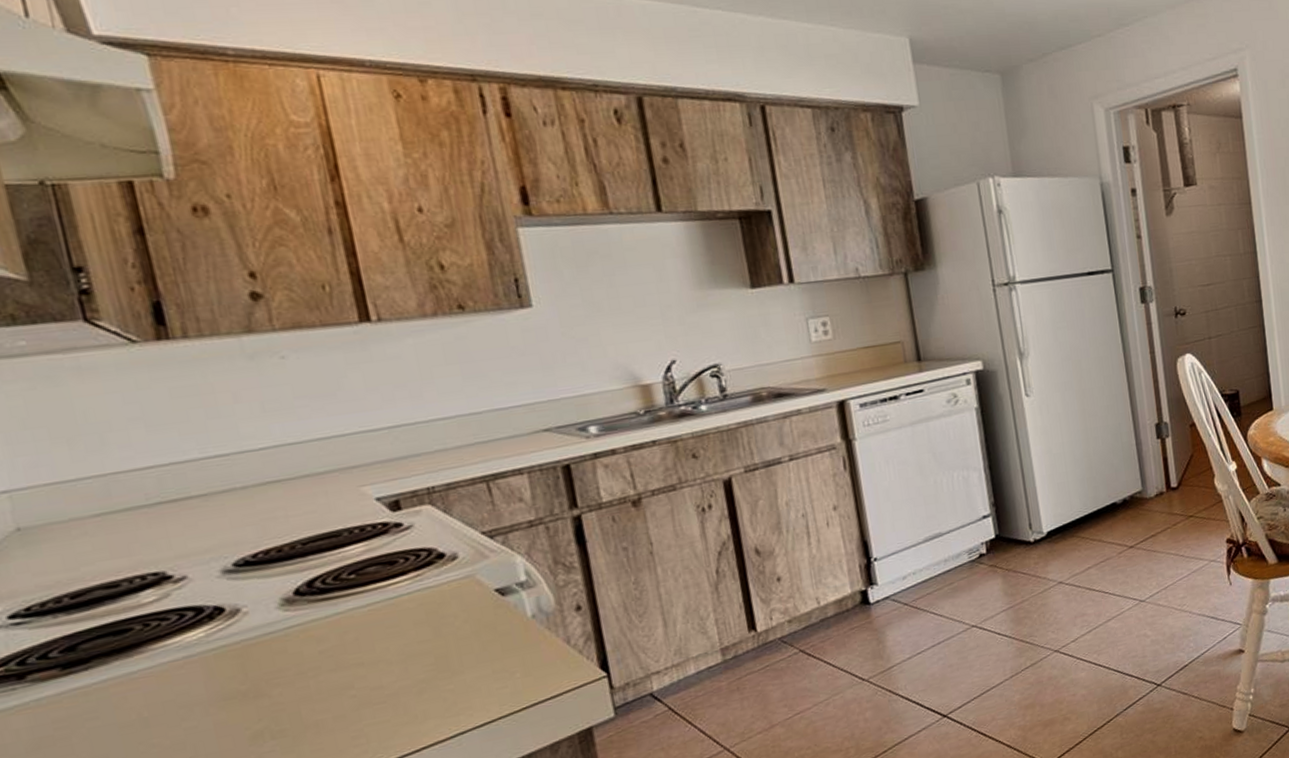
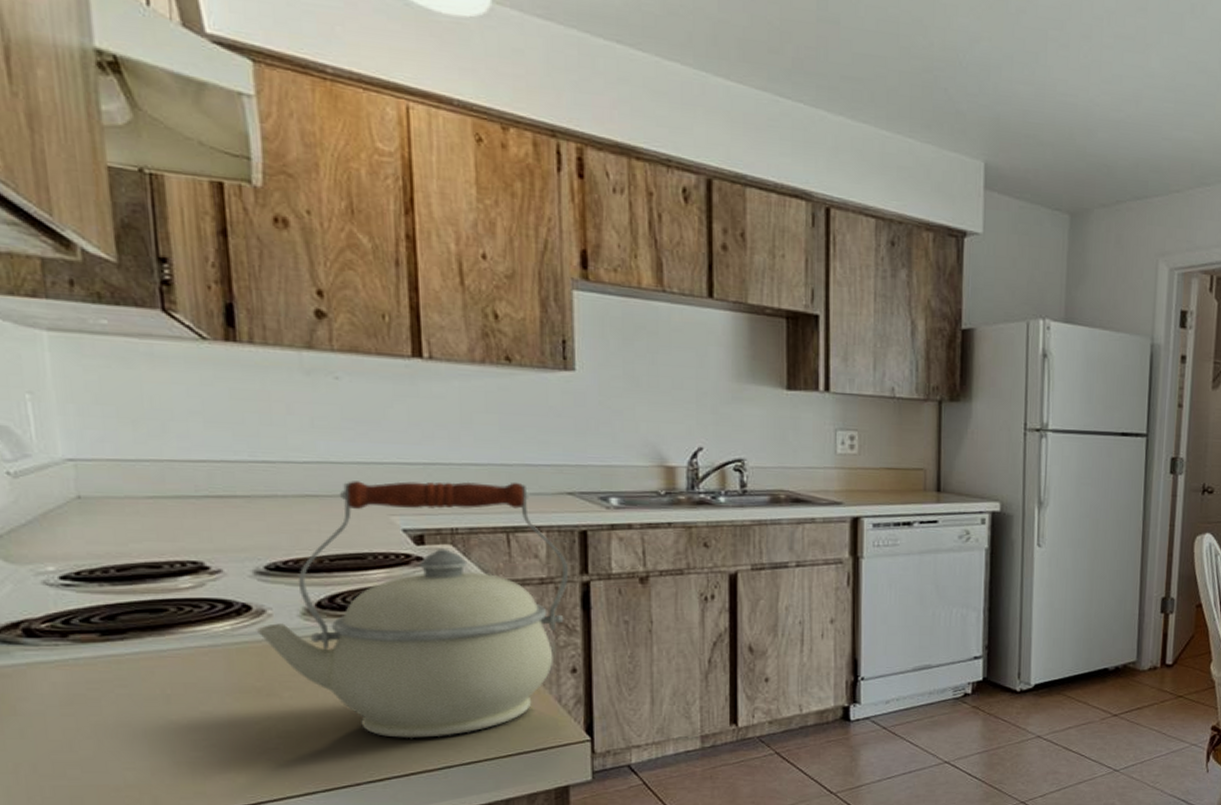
kettle: none [232,428,560,716] -> present [256,481,569,739]

